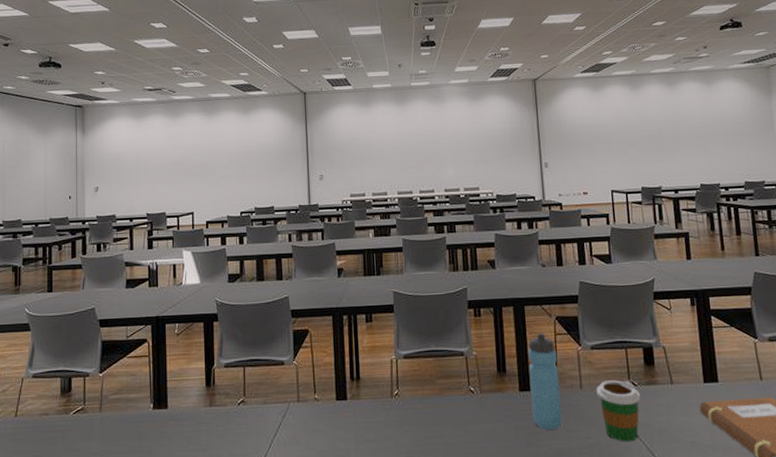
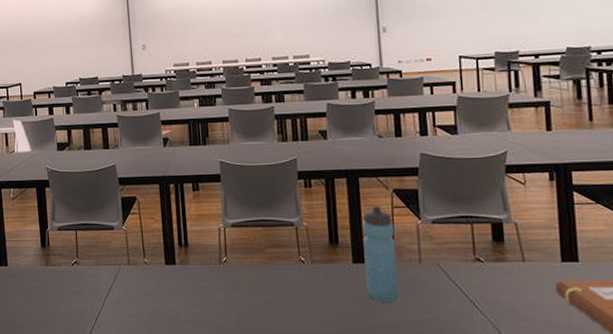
coffee cup: present [596,380,640,442] -> none [437,255,487,318]

